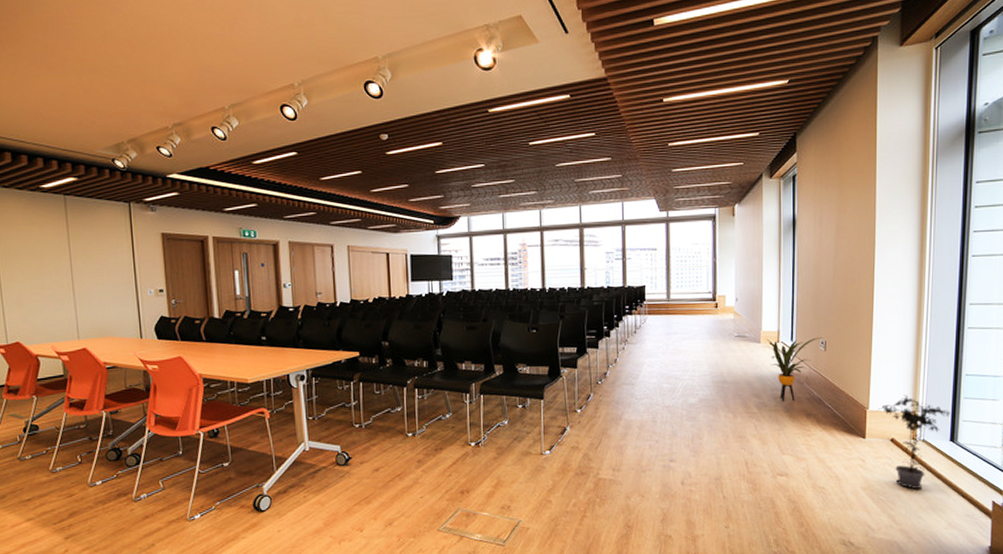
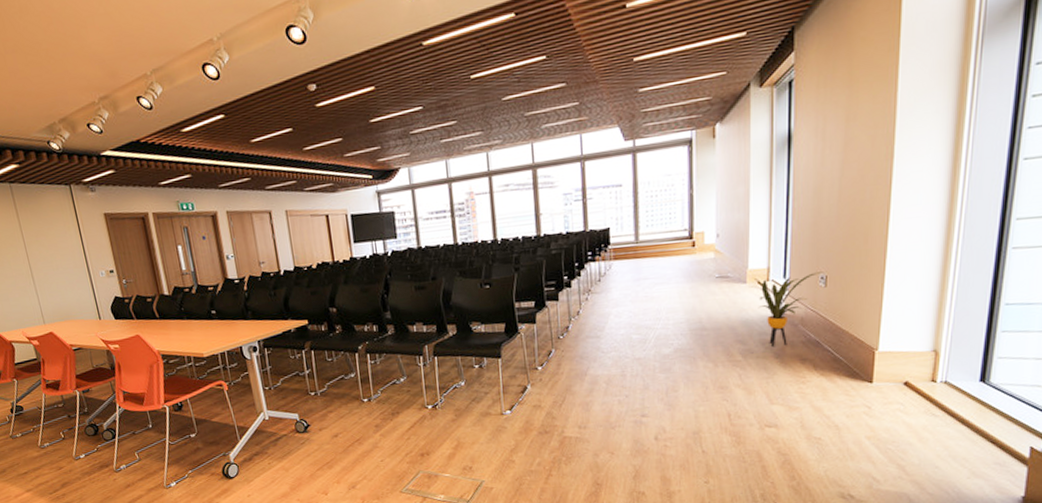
potted plant: present [877,394,950,489] -> none [889,331,982,436]

